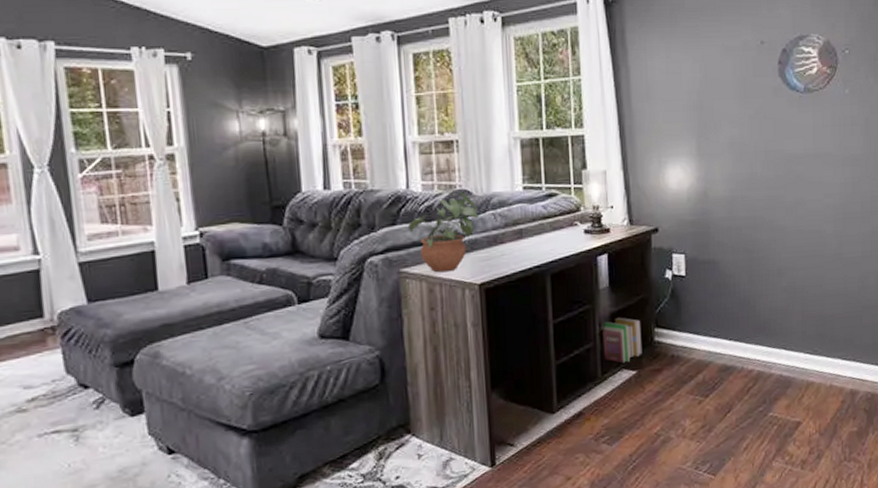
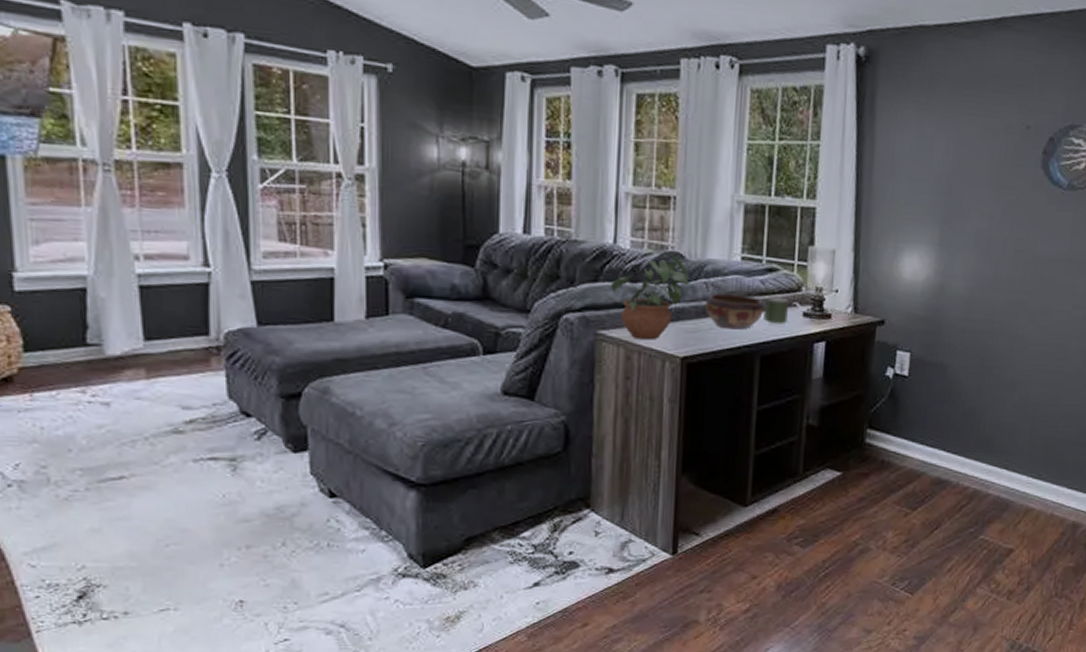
decorative bowl: none [495,221,549,253] -> present [705,294,764,330]
mug: none [548,218,571,245] -> present [763,296,790,326]
books: present [602,317,642,364] -> none [807,412,852,462]

